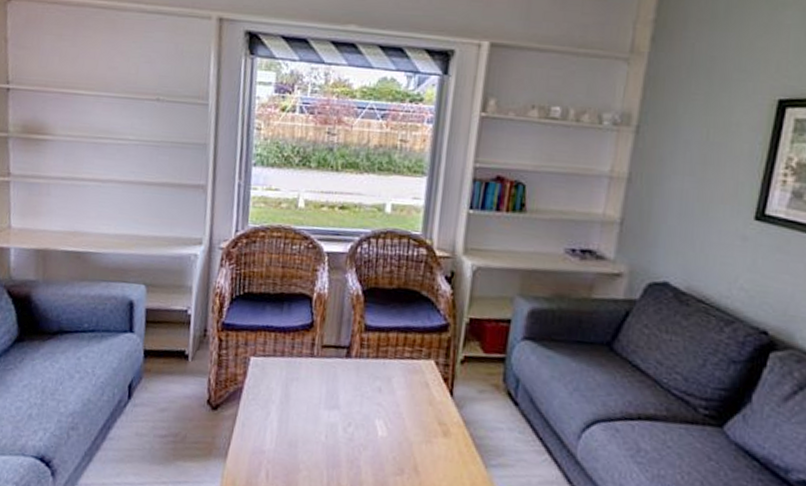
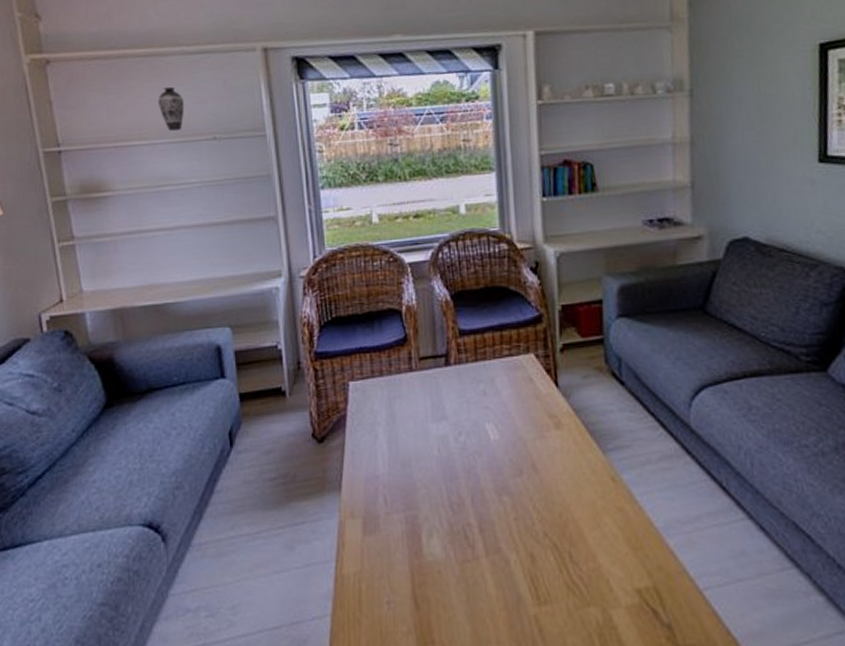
decorative vase: none [108,41,135,87] -> present [158,86,185,132]

